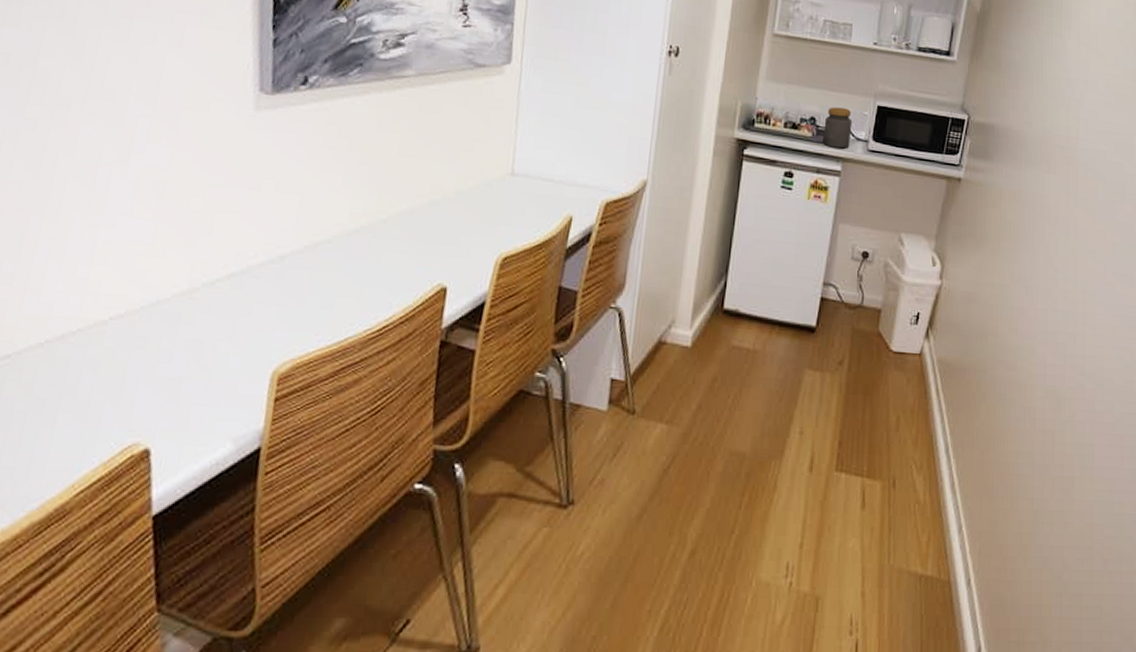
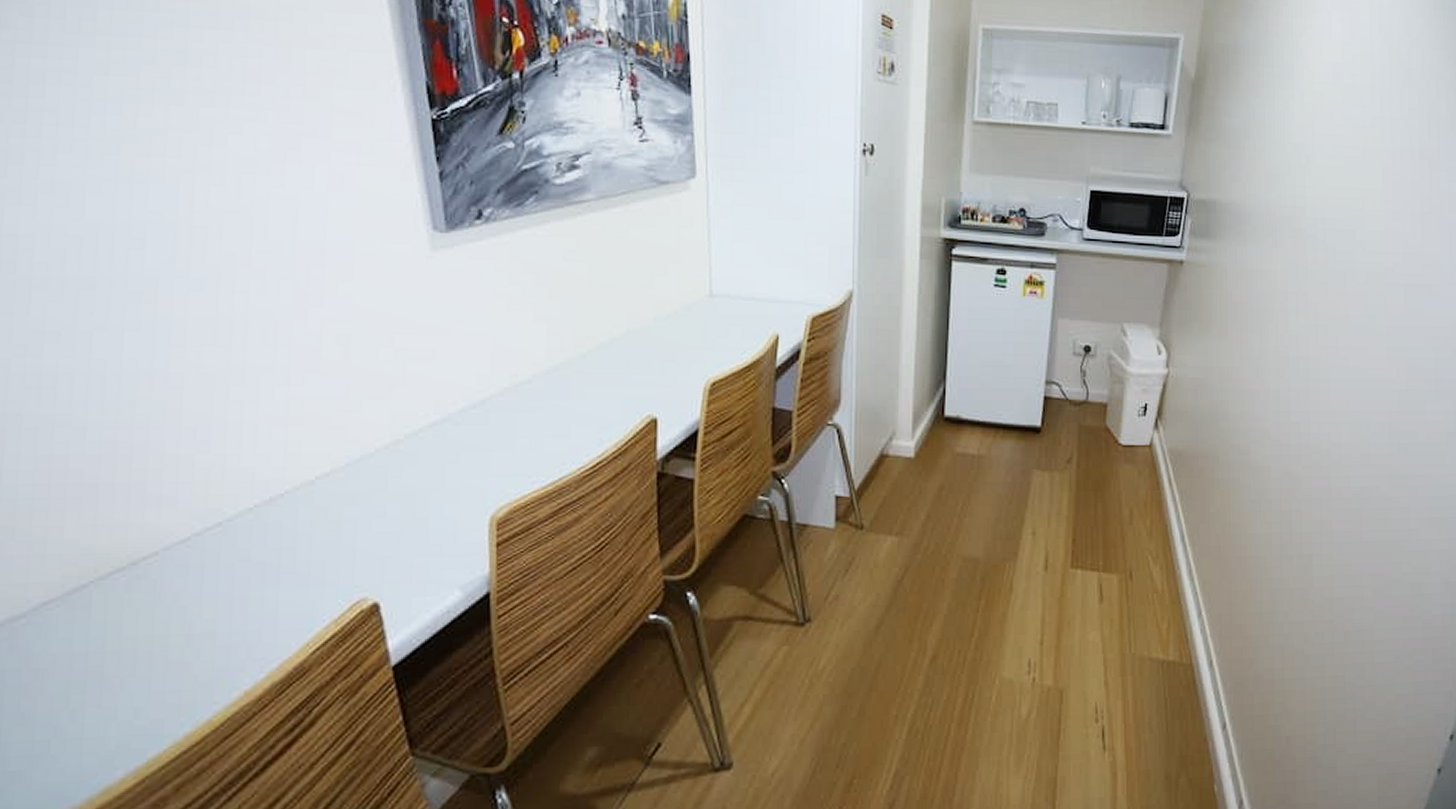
jar: present [823,107,853,149] -> none [1035,195,1065,241]

